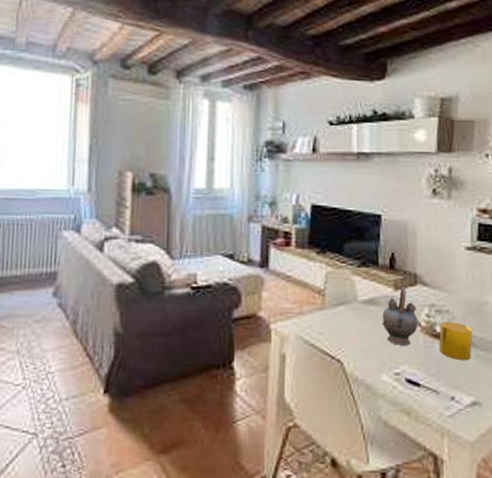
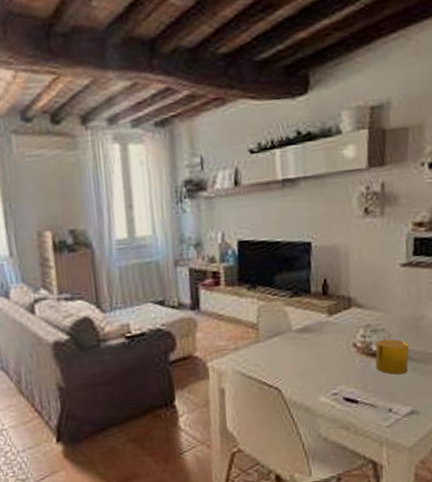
teapot: present [381,286,419,346] -> none [317,310,354,368]

